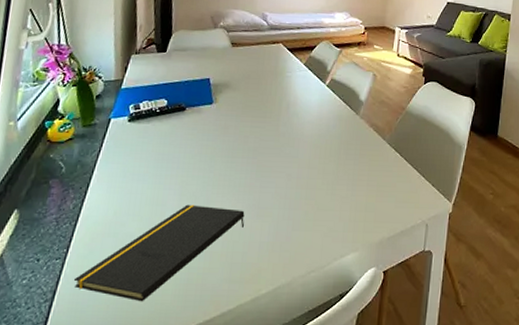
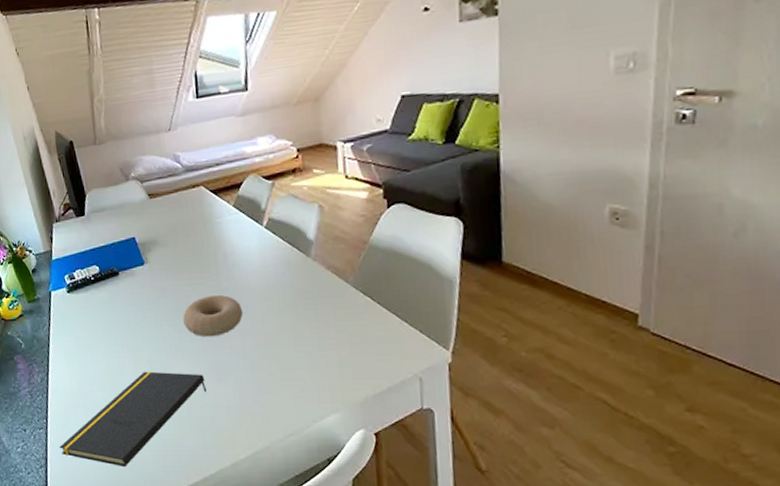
bowl: none [237,138,294,176] -> present [183,294,244,337]

